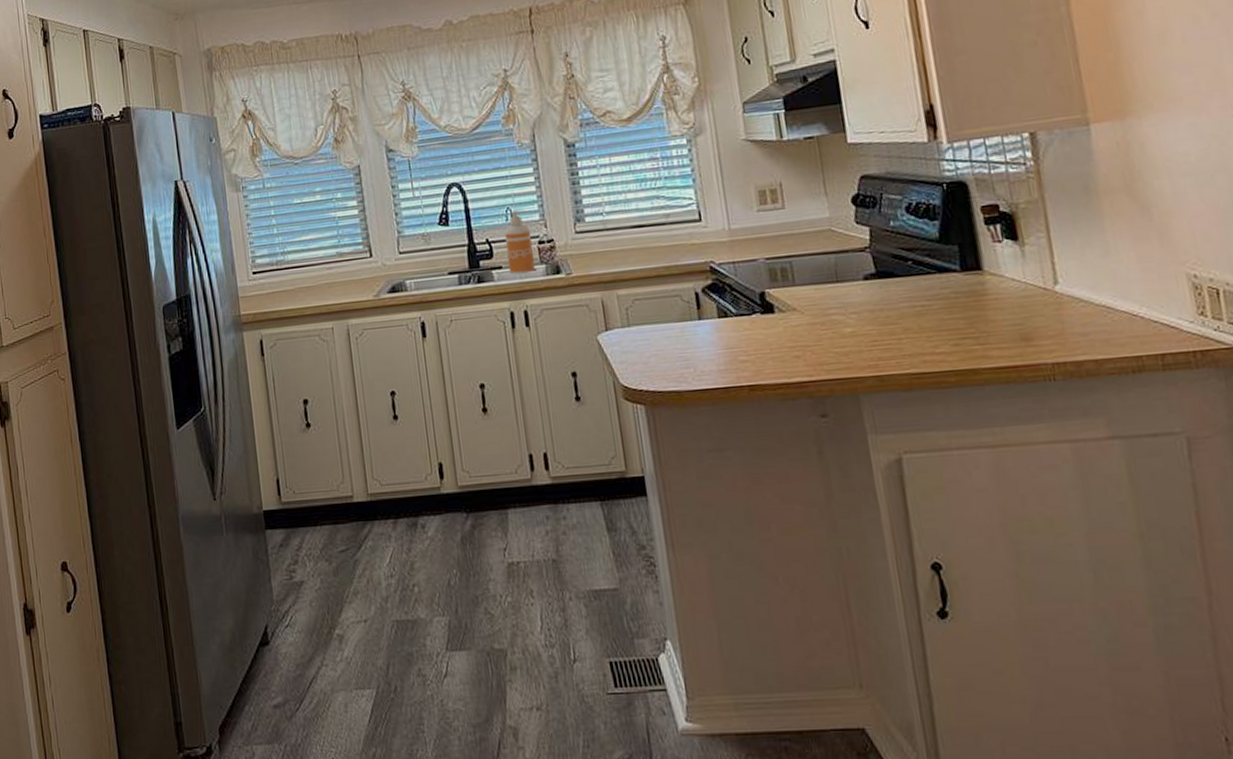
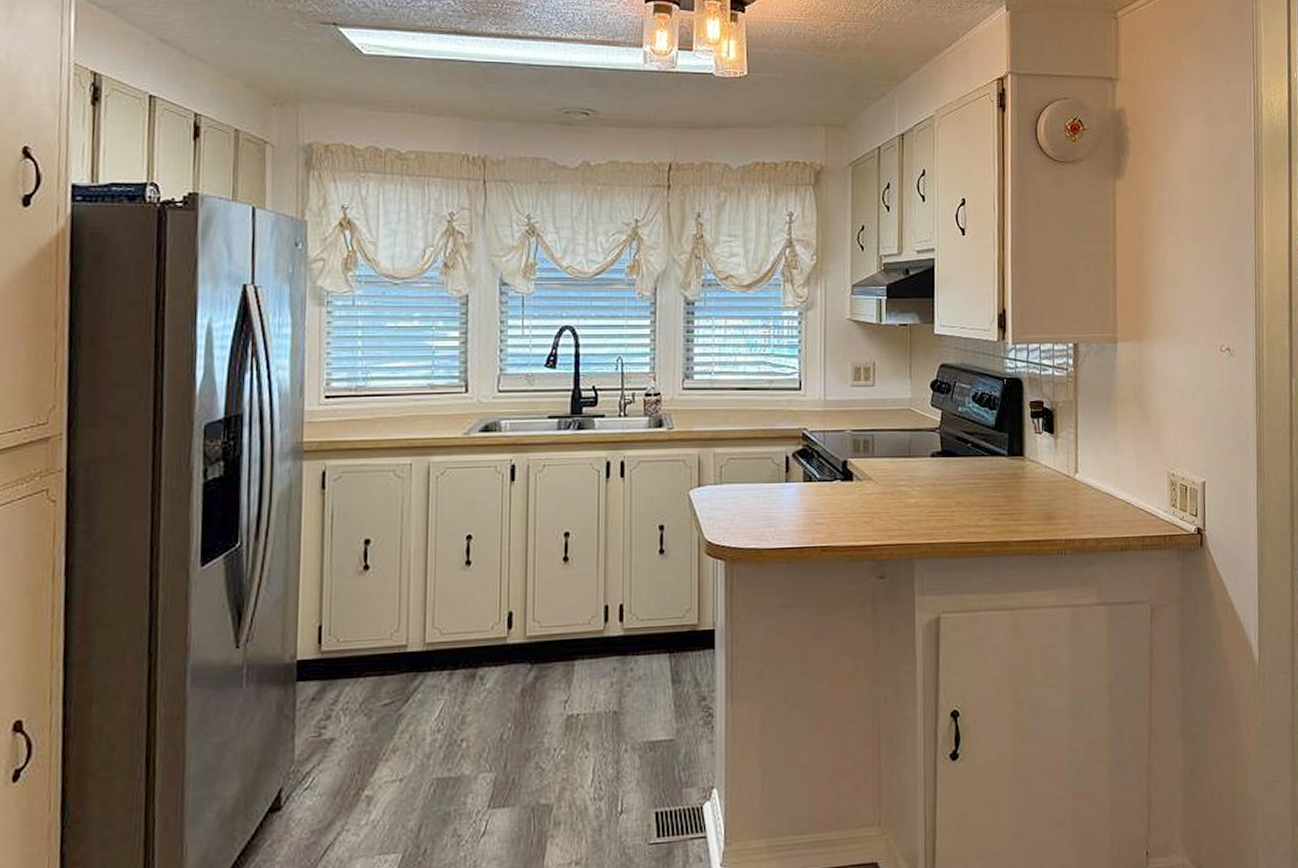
soap dispenser: present [504,210,535,275] -> none [611,361,639,424]

